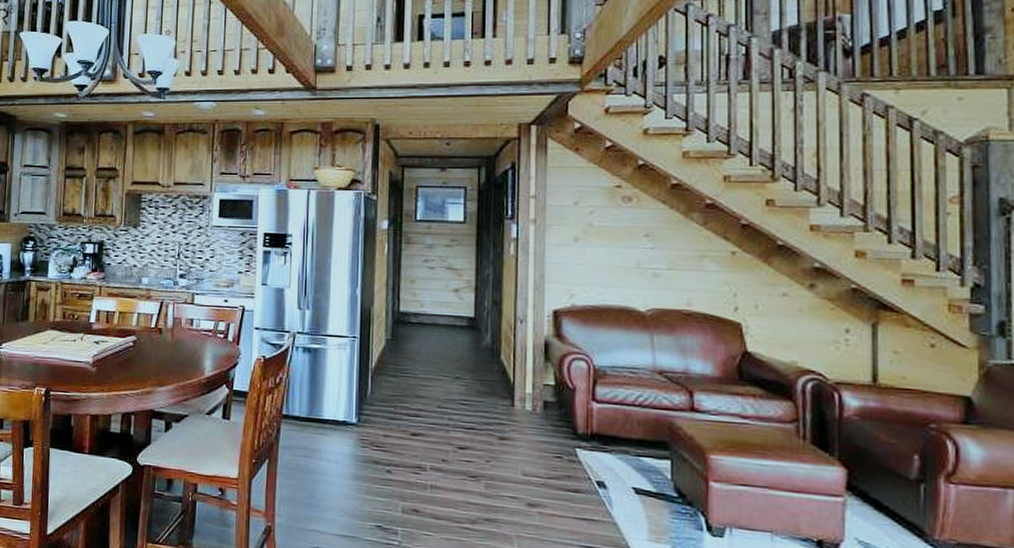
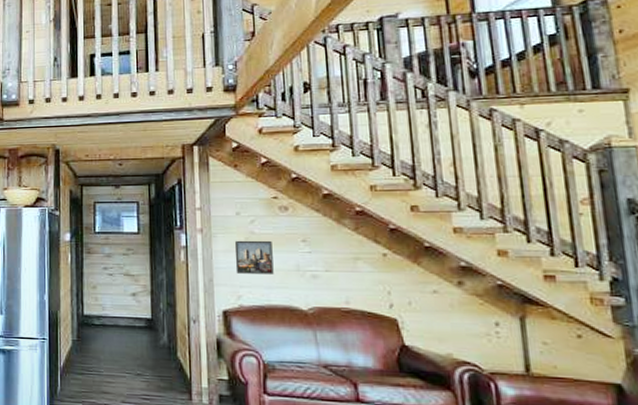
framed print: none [570,233,612,271] -> present [234,240,274,274]

